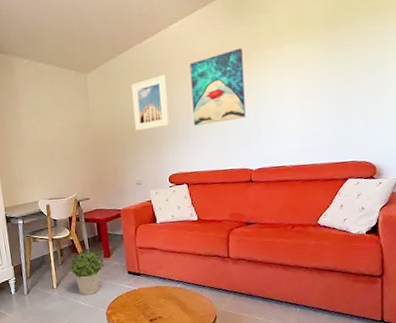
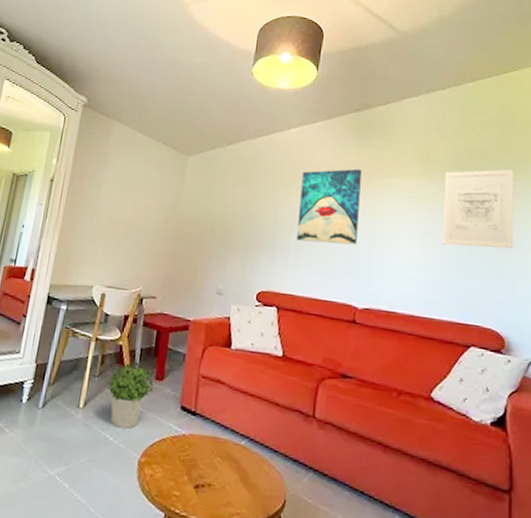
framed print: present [131,75,169,131] -> none [228,177,275,234]
wall art: none [319,13,382,99] -> present [443,169,513,249]

